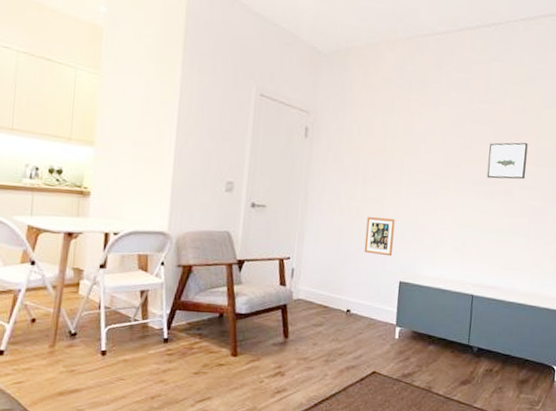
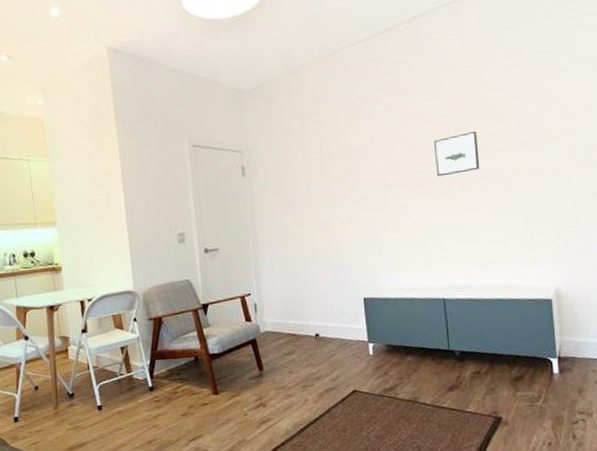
picture frame: present [364,217,395,257] -> none [319,237,352,276]

